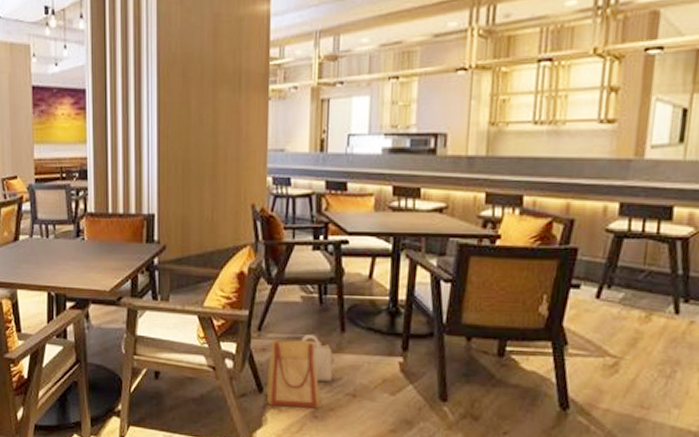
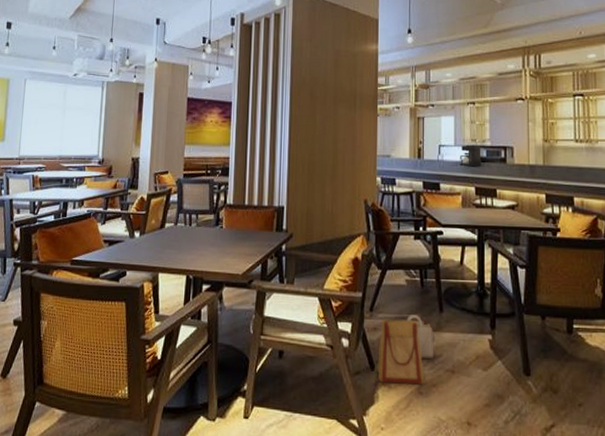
coffee maker: none [373,134,404,161] -> present [459,145,481,167]

